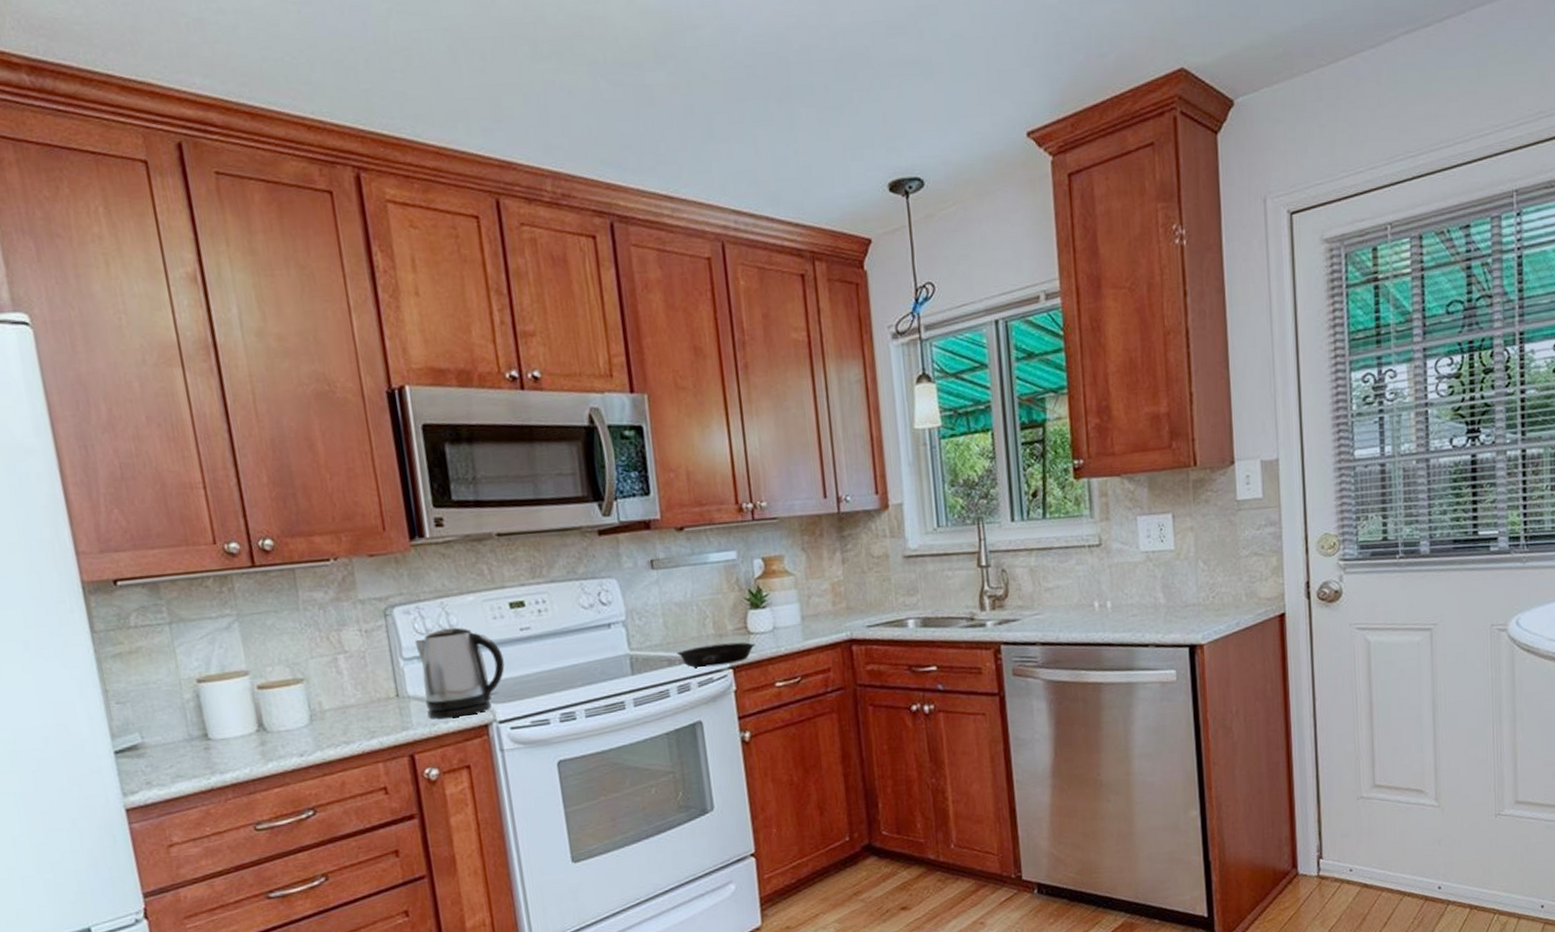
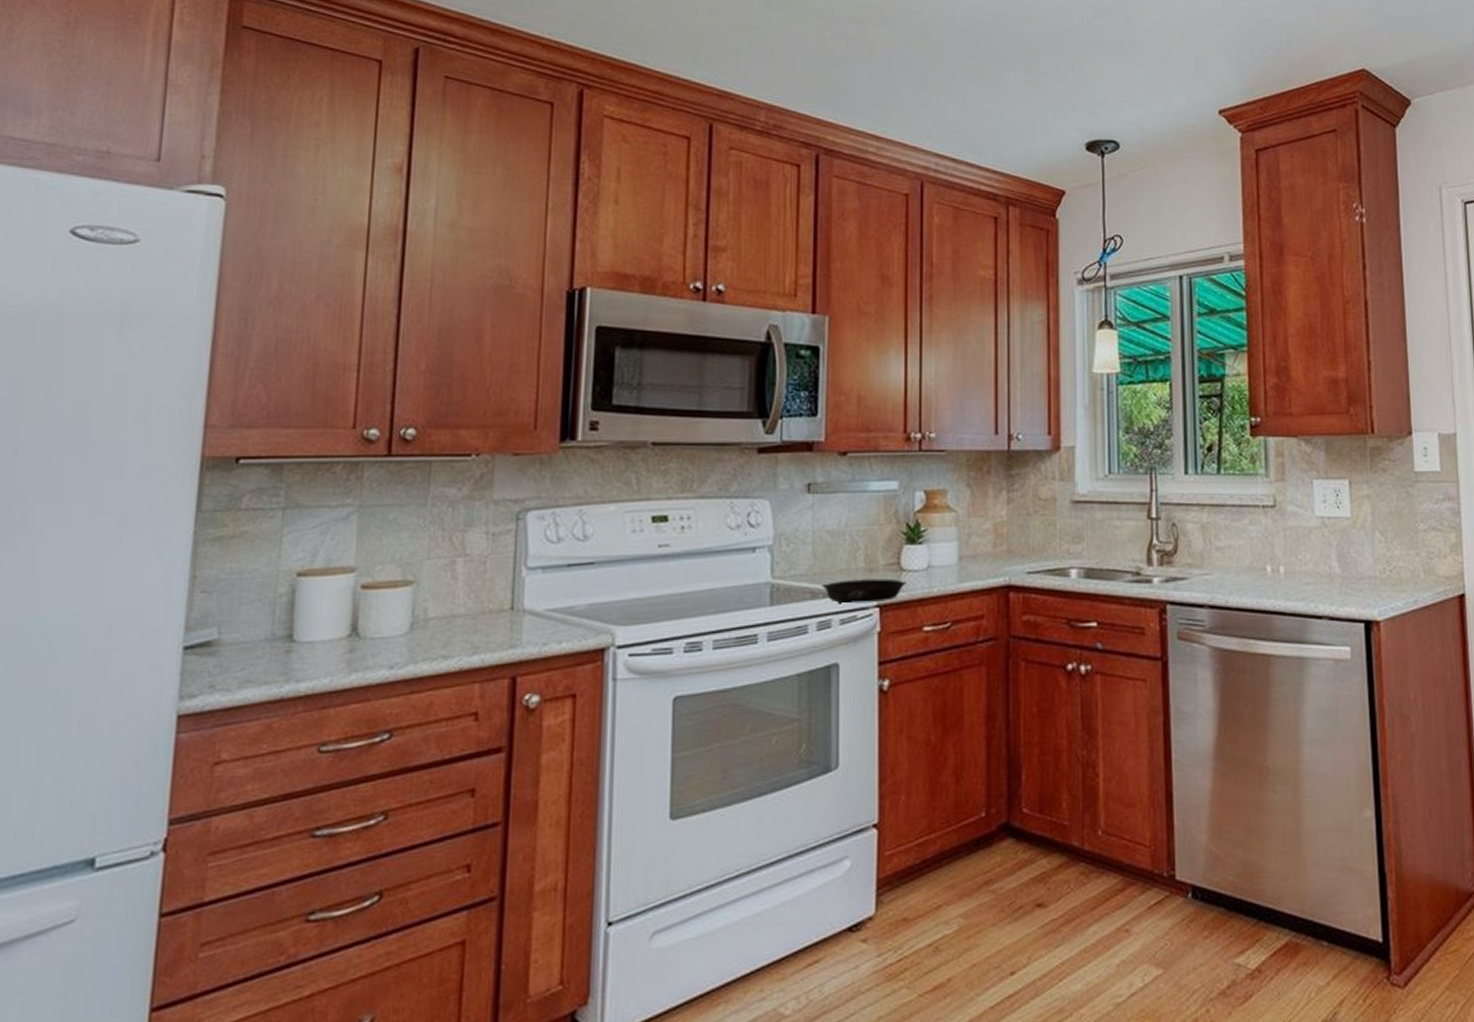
kettle: present [415,627,505,719] -> none [540,538,635,638]

